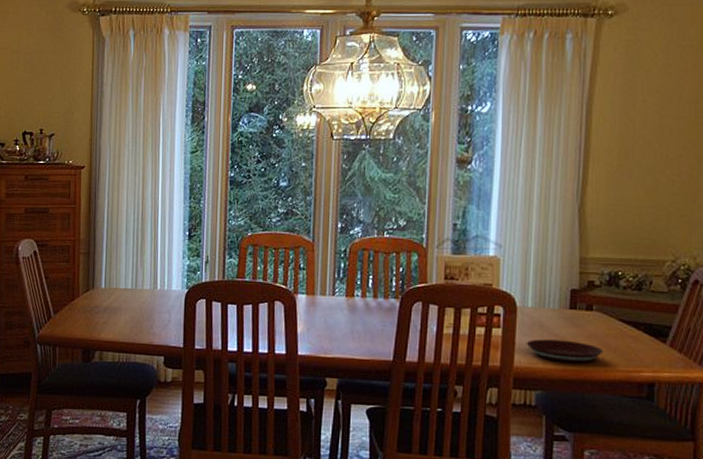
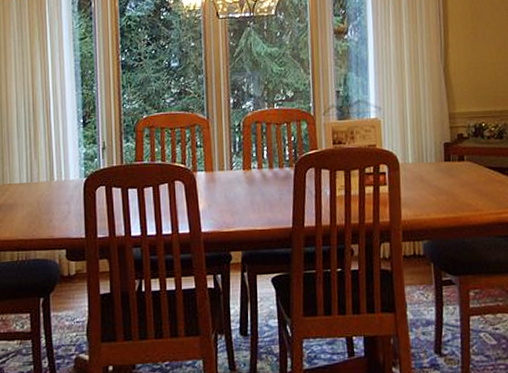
plate: present [526,339,604,363] -> none [410,190,477,211]

